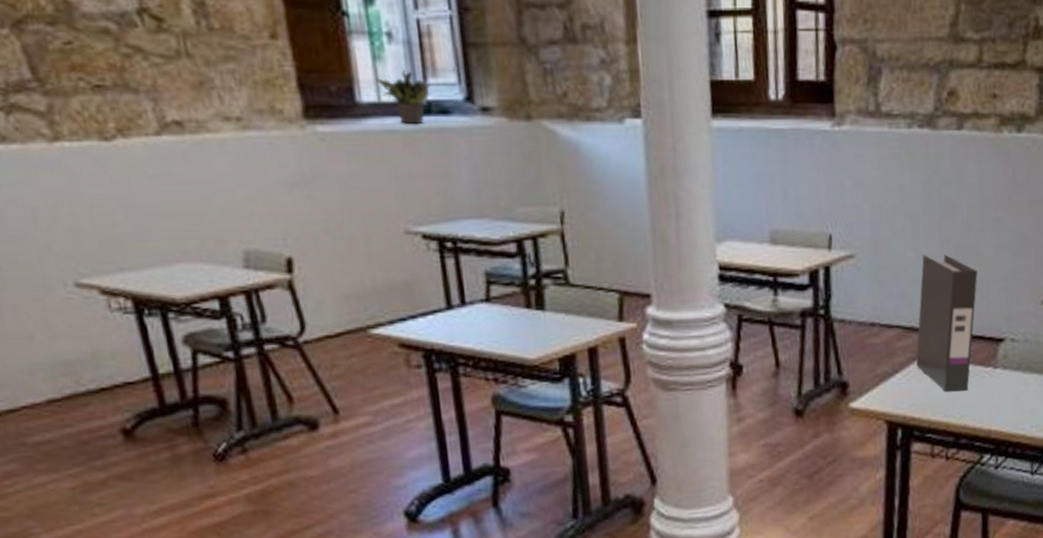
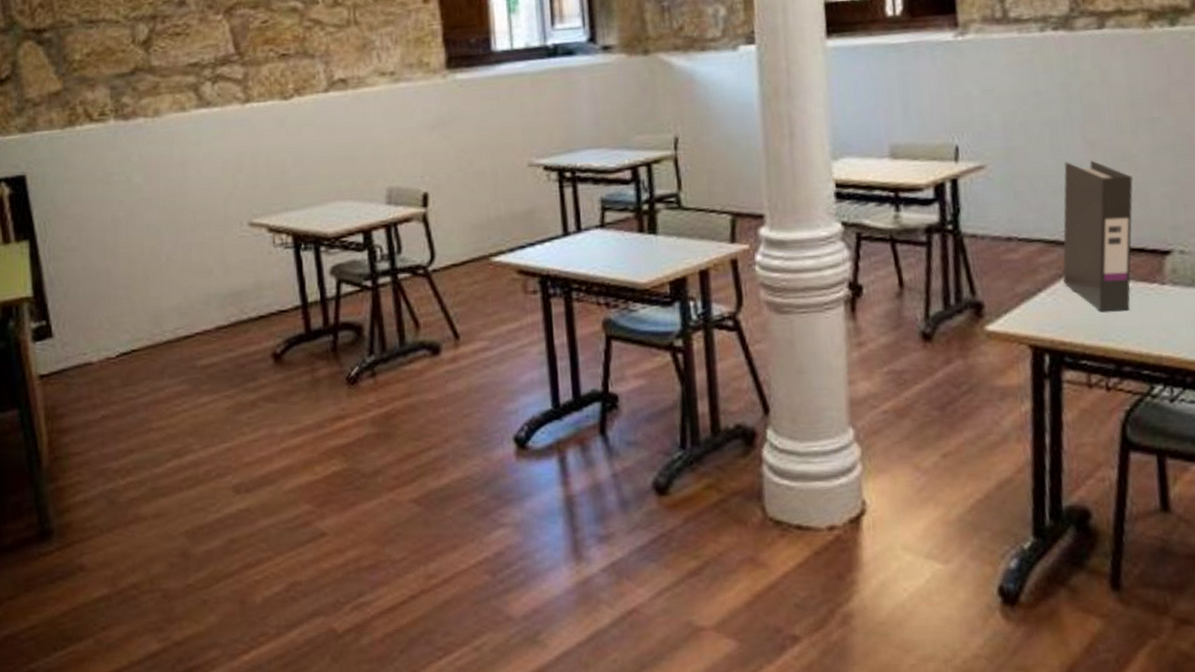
potted plant: present [375,68,431,125] -> none [509,17,558,67]

